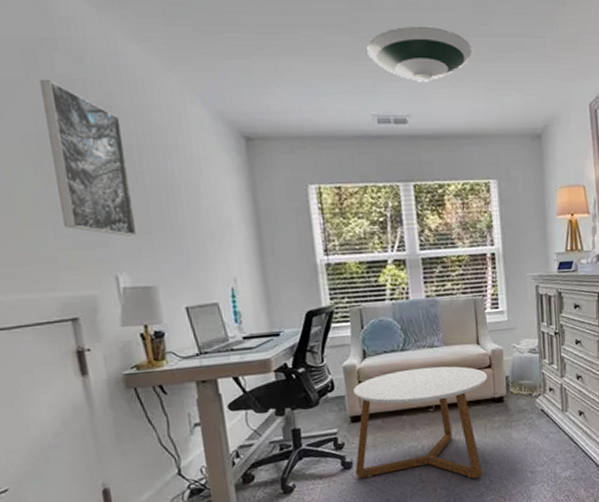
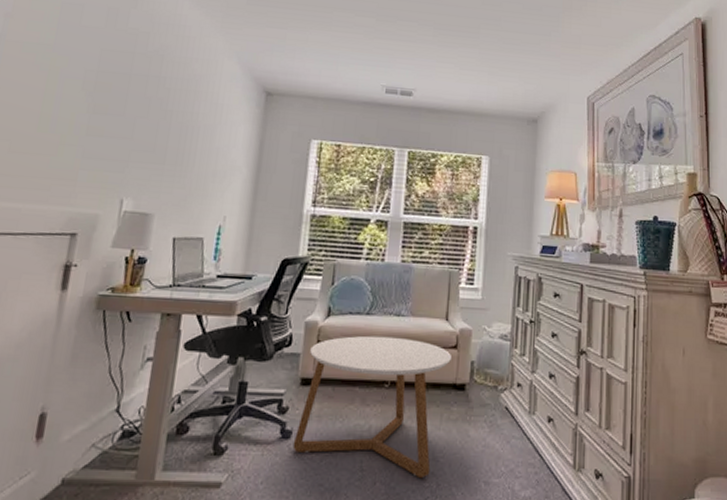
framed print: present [40,80,138,236] -> none [93,30,167,166]
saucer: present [367,26,472,82] -> none [388,16,481,63]

